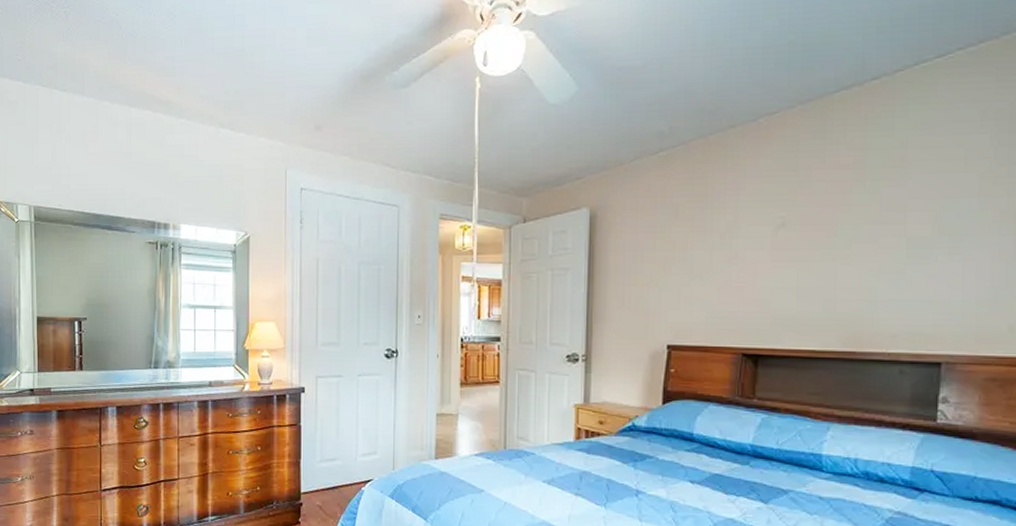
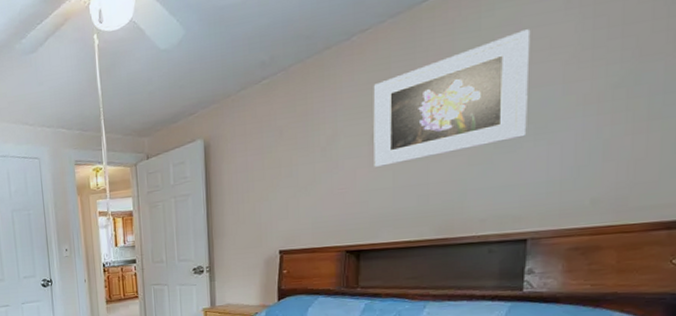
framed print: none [777,136,946,264] -> present [373,29,531,168]

